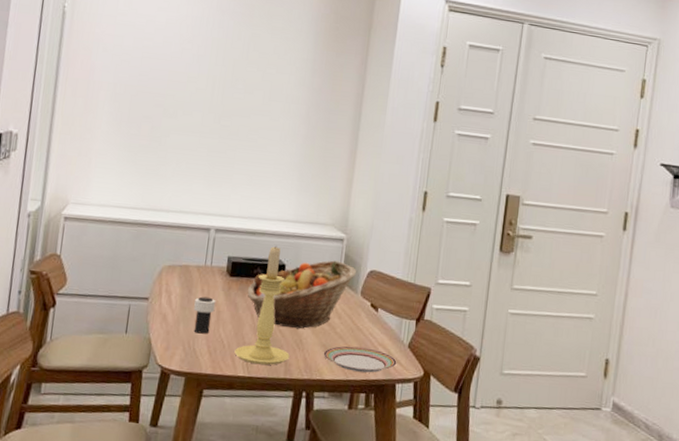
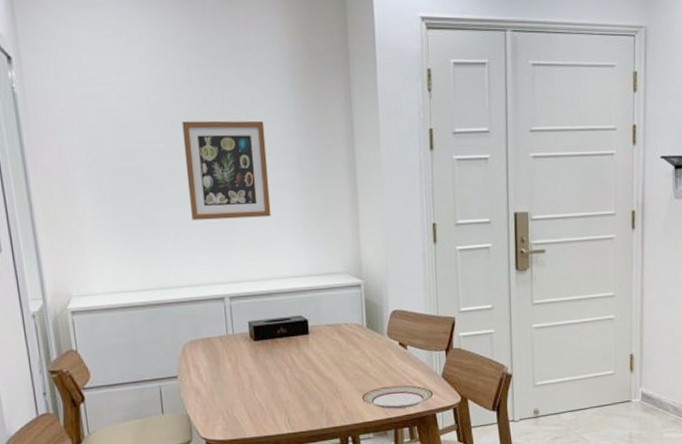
cup: present [193,296,216,334] -> none [224,364,247,401]
wall art: none [196,59,282,159] -> present [182,120,271,220]
candle holder: present [234,245,290,365] -> none [274,302,329,420]
fruit basket: present [247,260,357,329] -> none [274,307,380,380]

